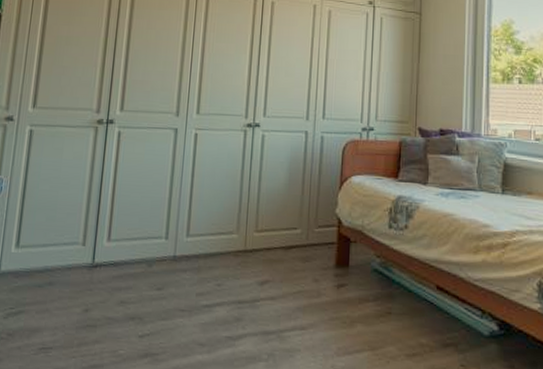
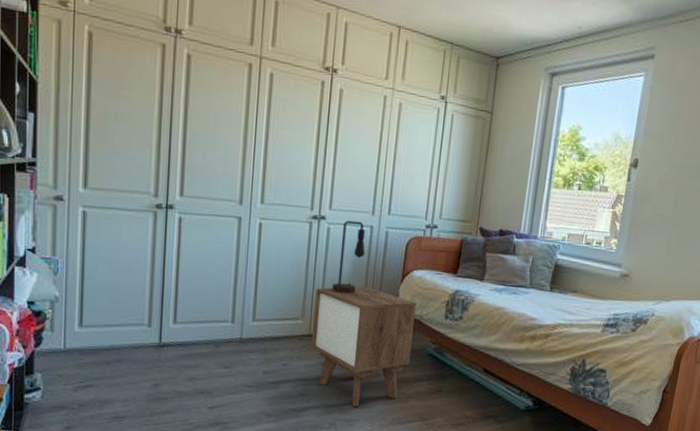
nightstand: none [246,196,357,333] -> present [310,287,416,406]
table lamp: none [268,127,301,204] -> present [332,220,366,294]

